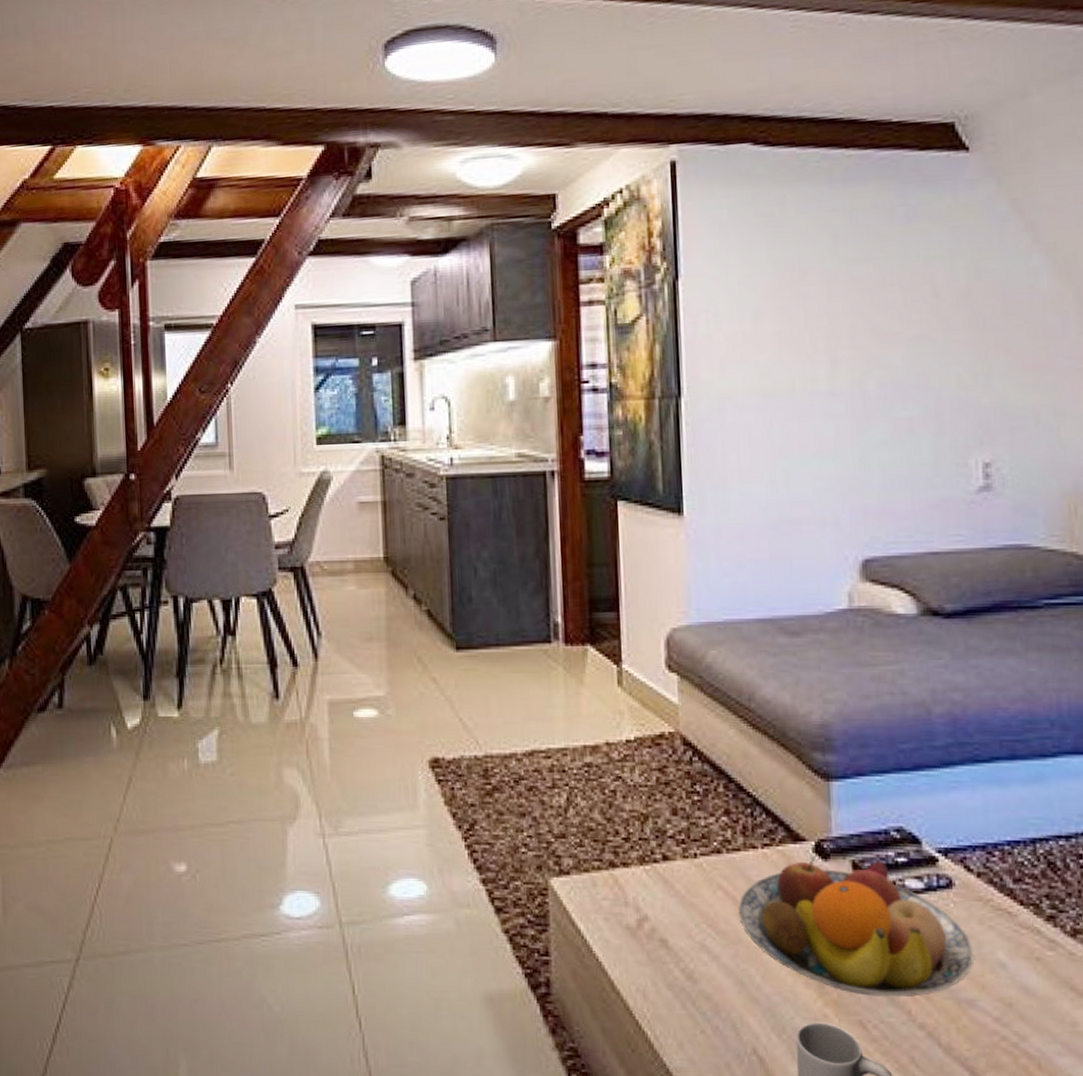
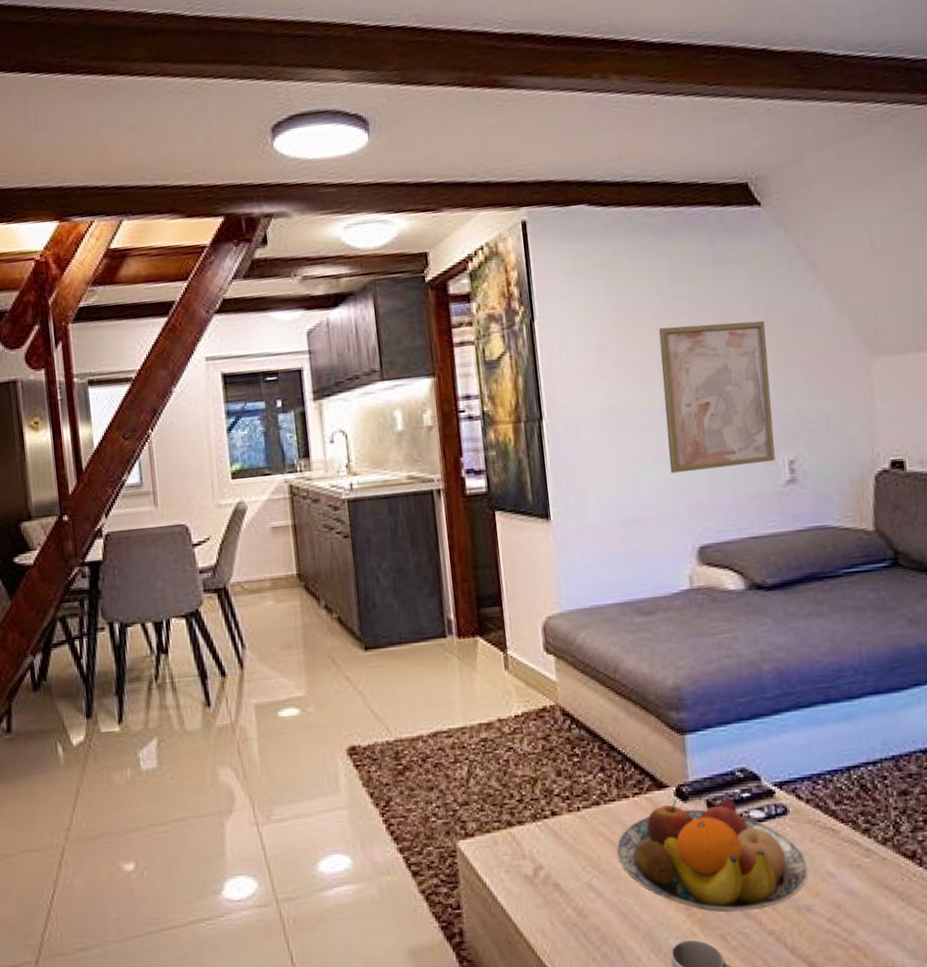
wall art: none [829,291,967,470] -> present [658,321,775,474]

